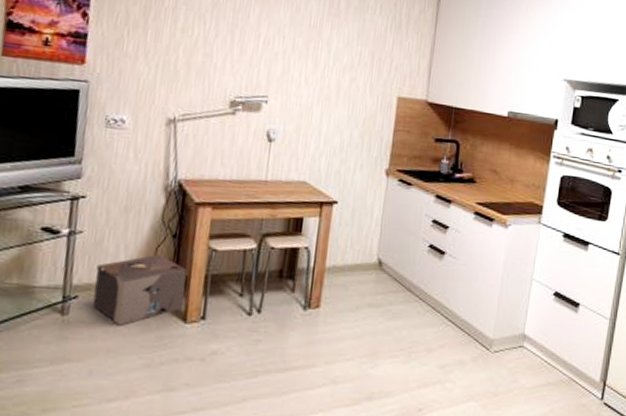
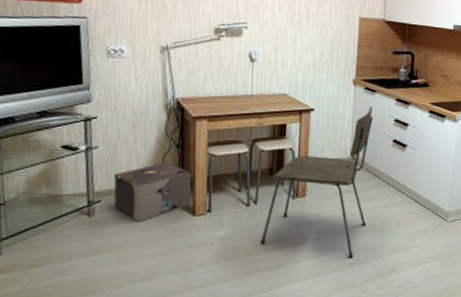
dining chair: none [260,201,407,390] -> present [260,106,373,258]

